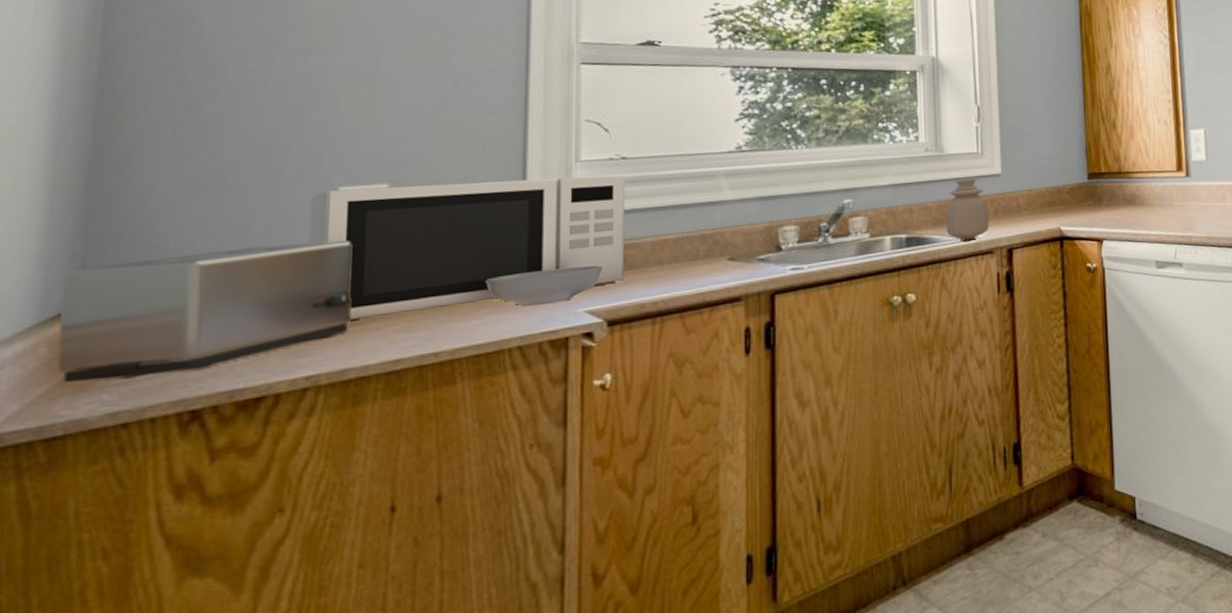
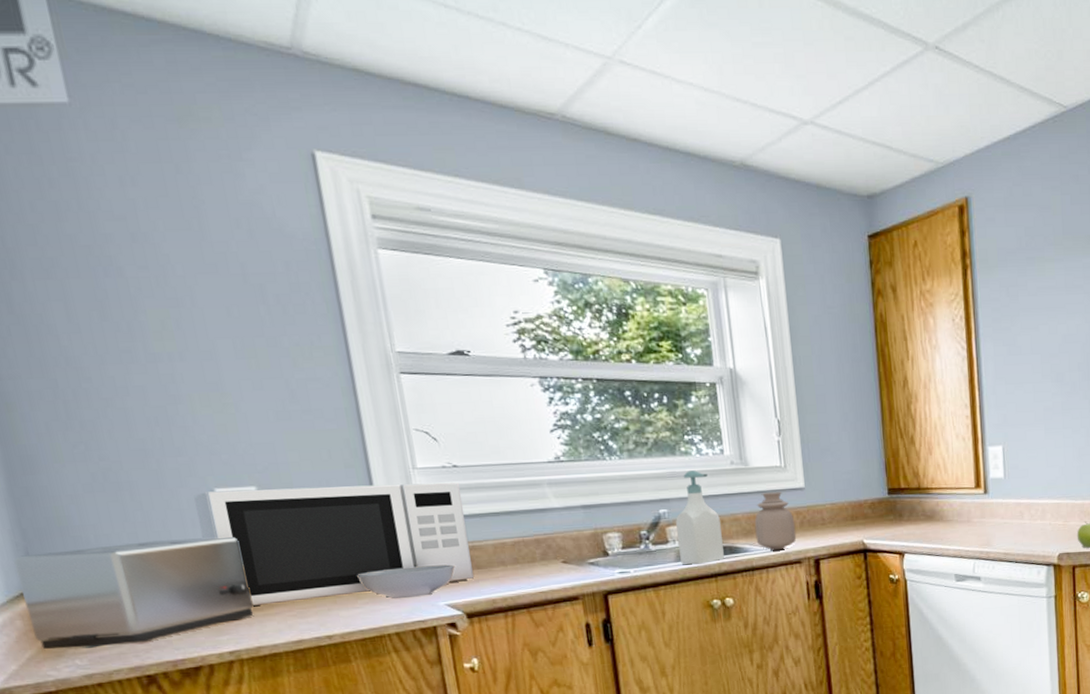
soap bottle: none [859,158,910,259] -> present [675,470,724,566]

